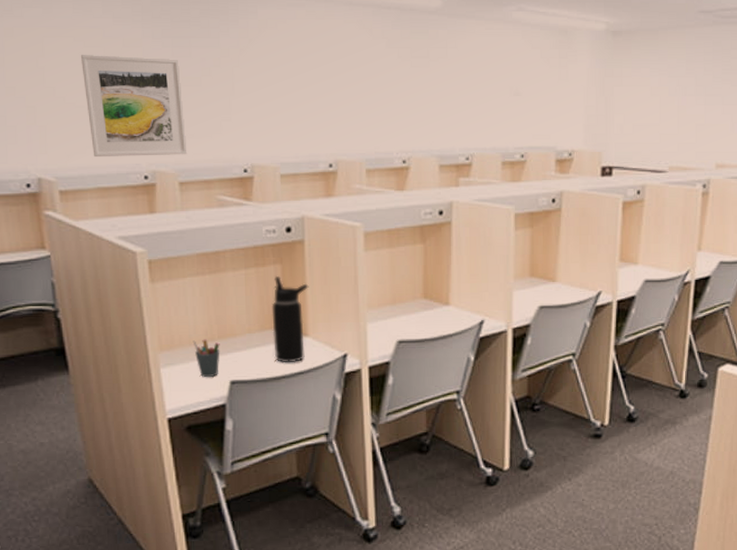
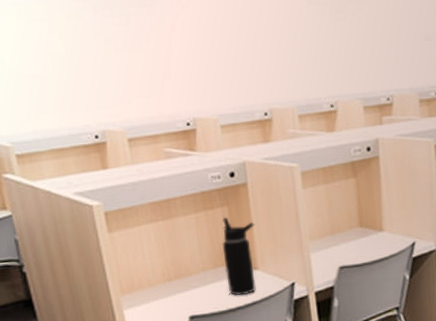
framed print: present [80,55,188,157] -> none [26,27,134,121]
pen holder: present [192,339,220,378] -> none [151,280,178,315]

